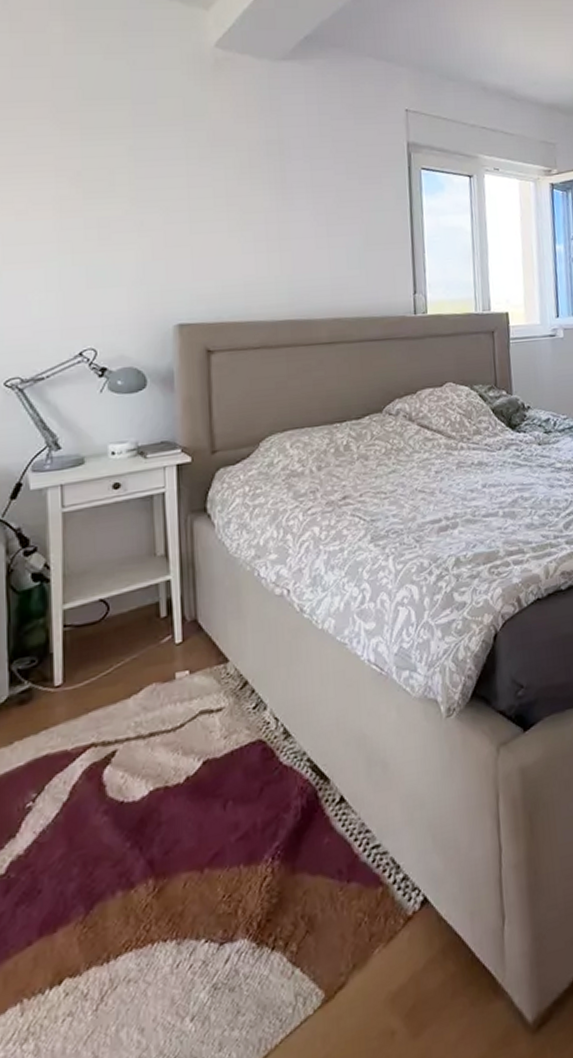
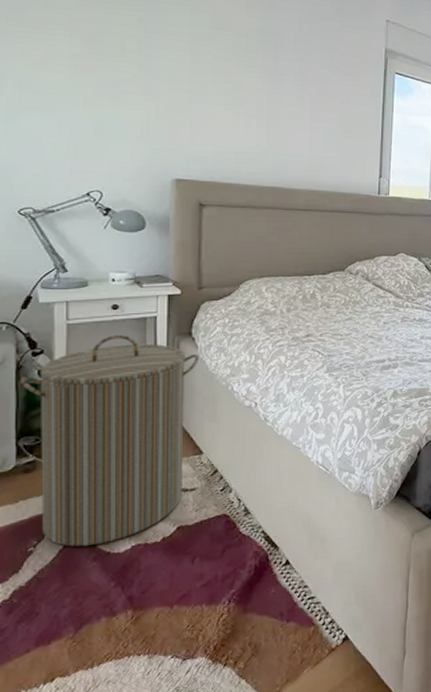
laundry hamper: none [11,519,218,798] -> present [20,334,200,547]

